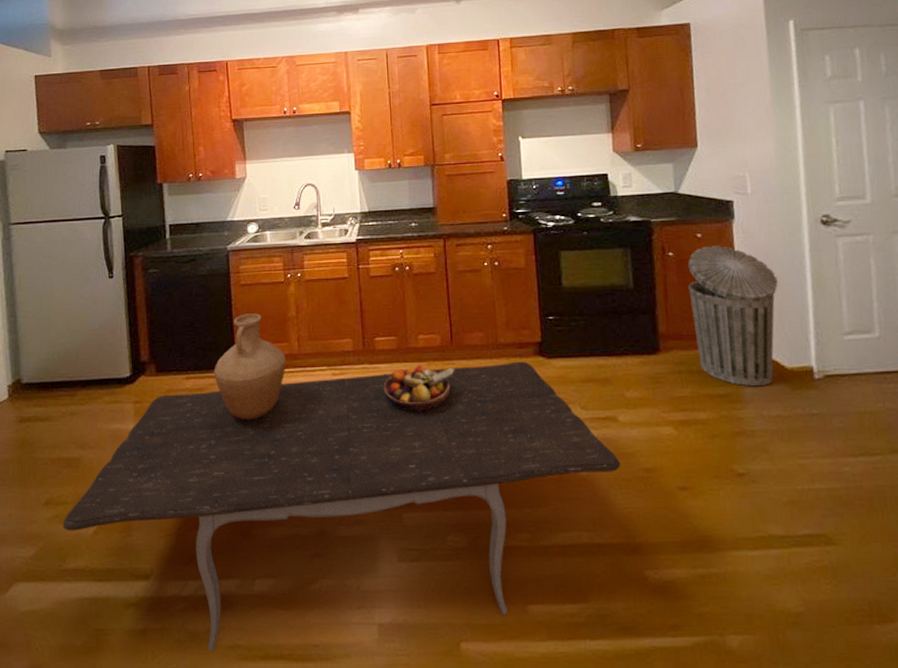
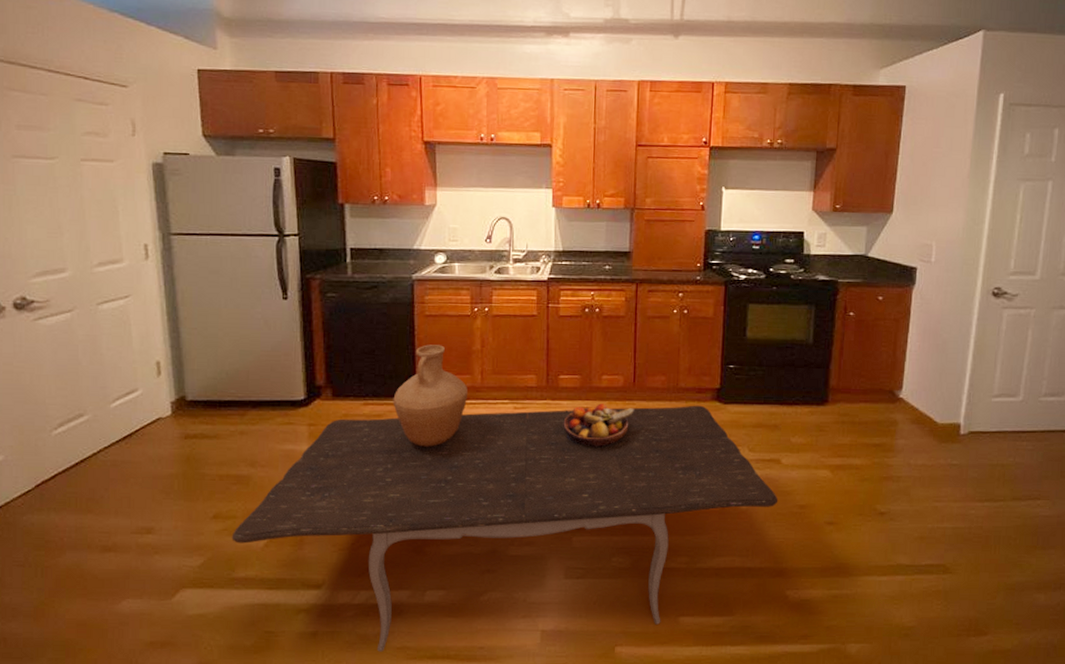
trash can: present [687,246,778,387] -> none [862,309,944,439]

